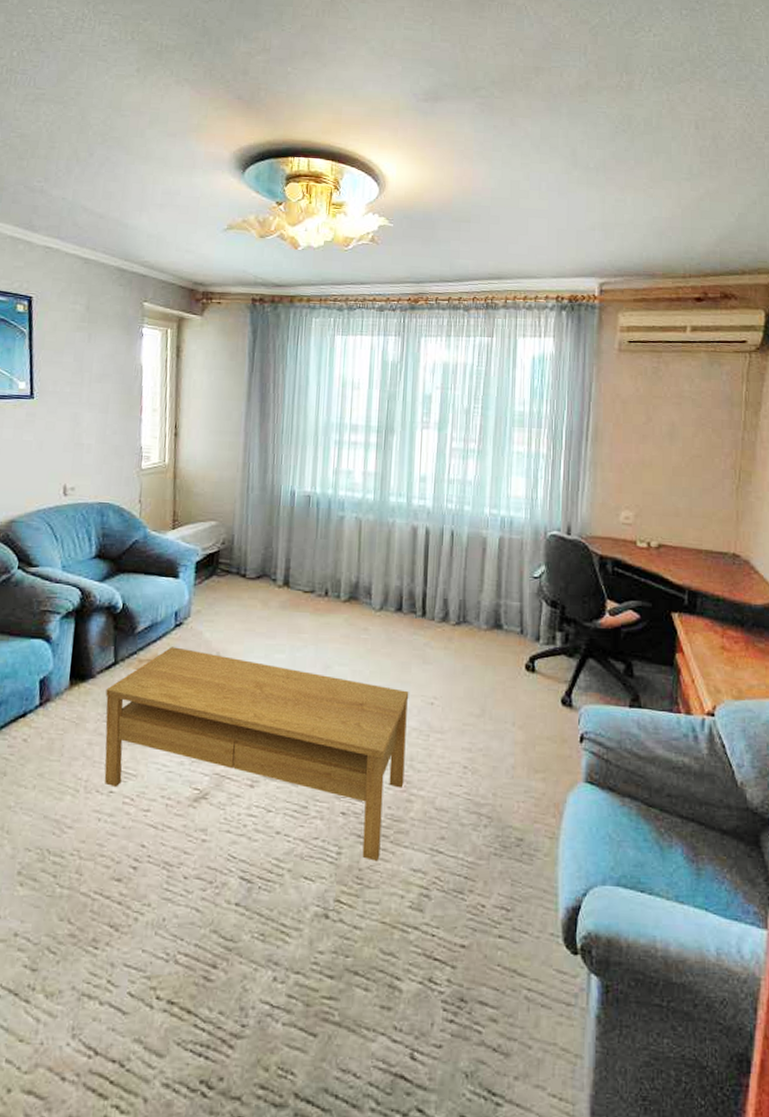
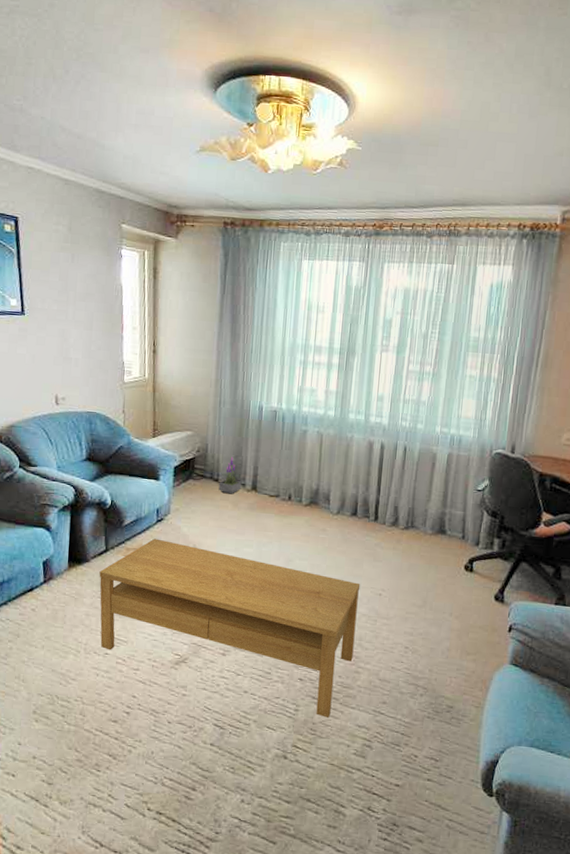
potted plant: none [246,549,271,592] -> present [218,457,241,494]

